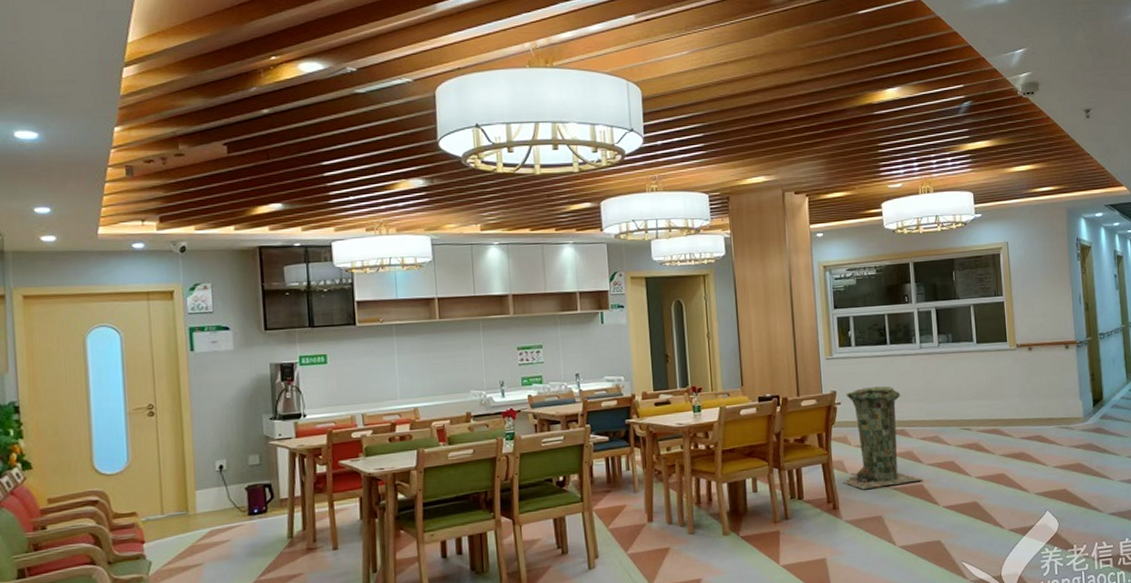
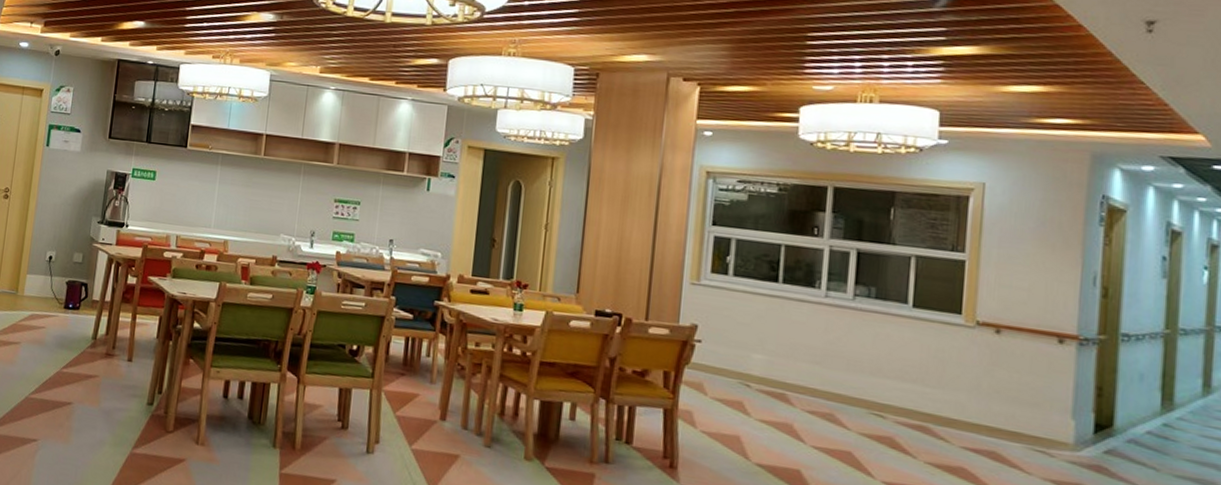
trash can: present [842,386,923,489] -> none [687,329,802,465]

